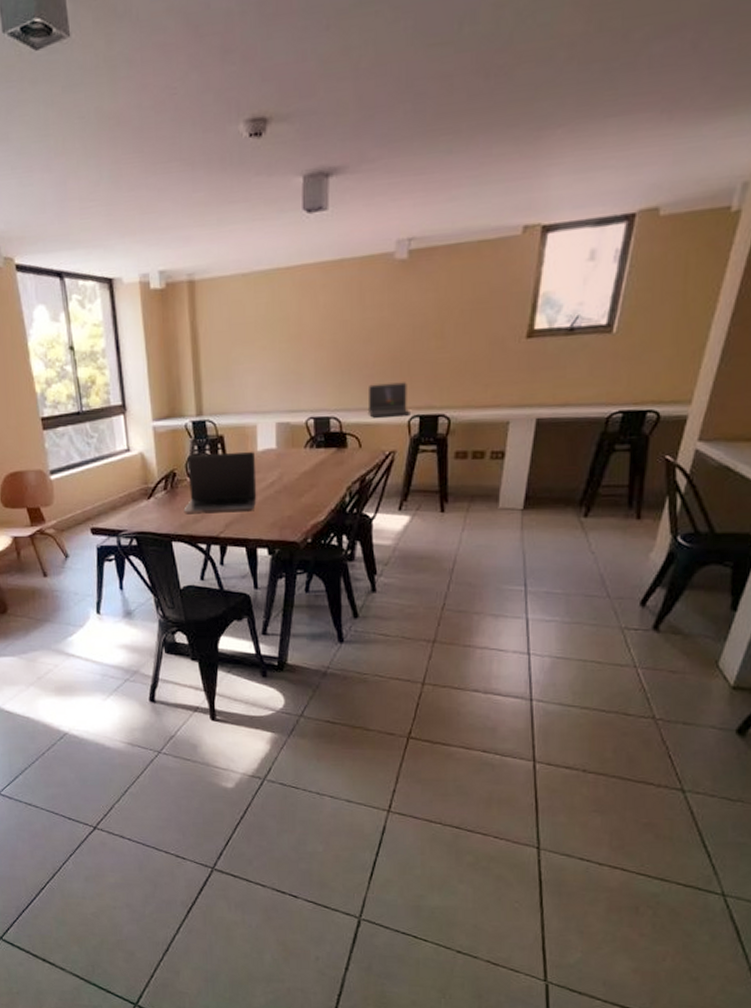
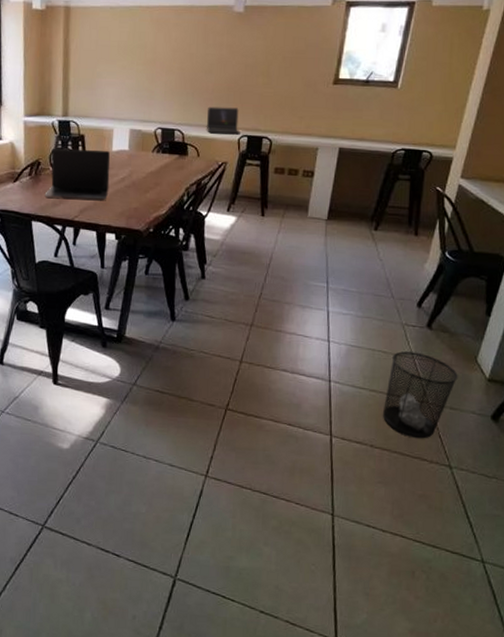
waste bin: none [596,660,693,760] -> present [382,351,458,439]

